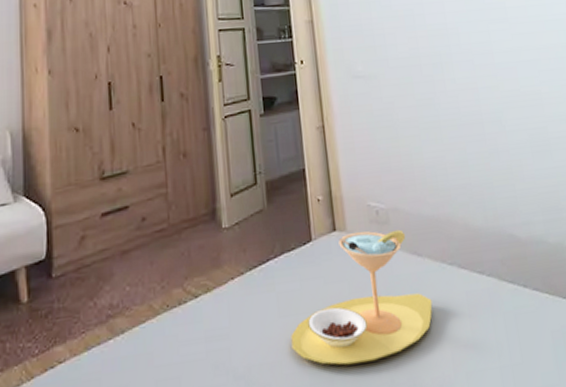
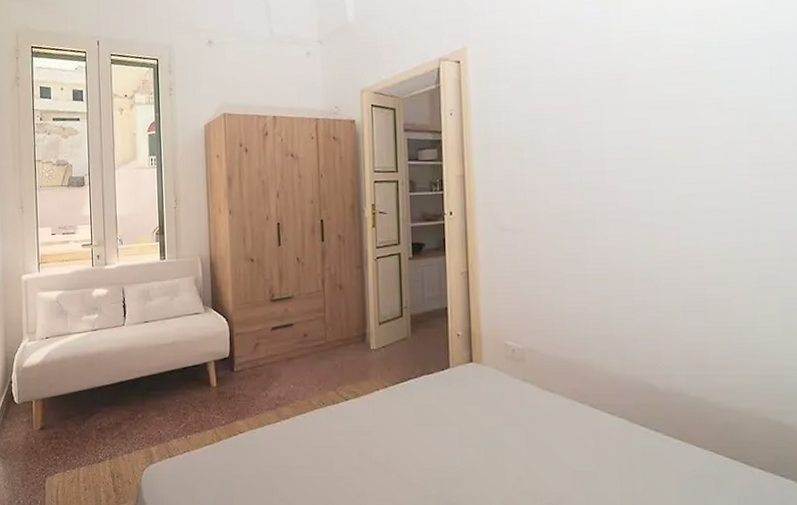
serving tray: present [291,229,433,366] -> none [426,365,560,470]

